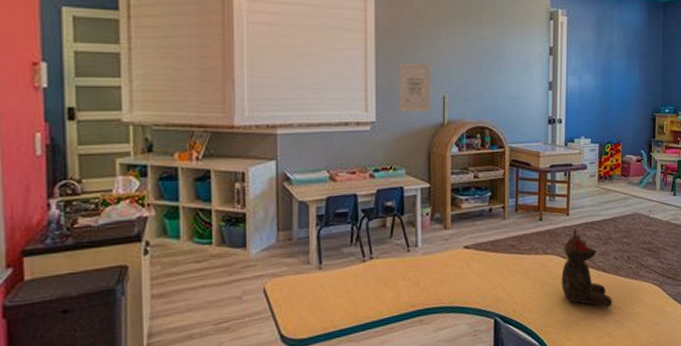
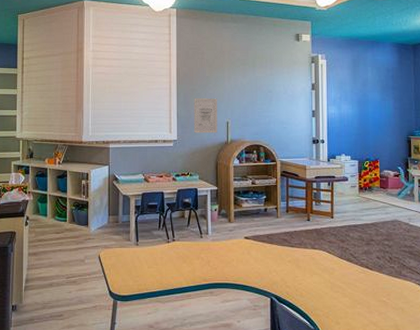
teddy bear: present [561,229,613,308] -> none [328,230,377,301]

